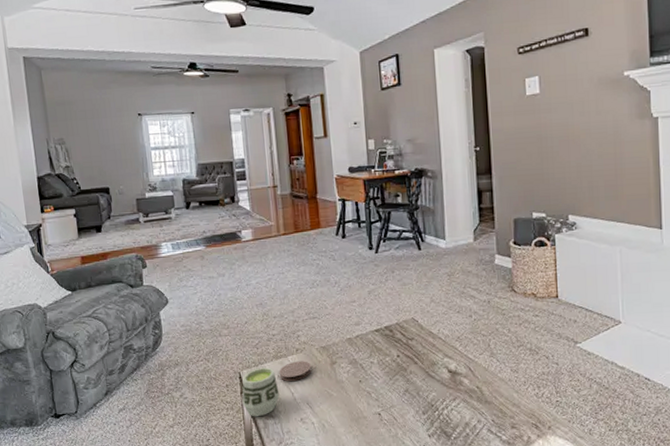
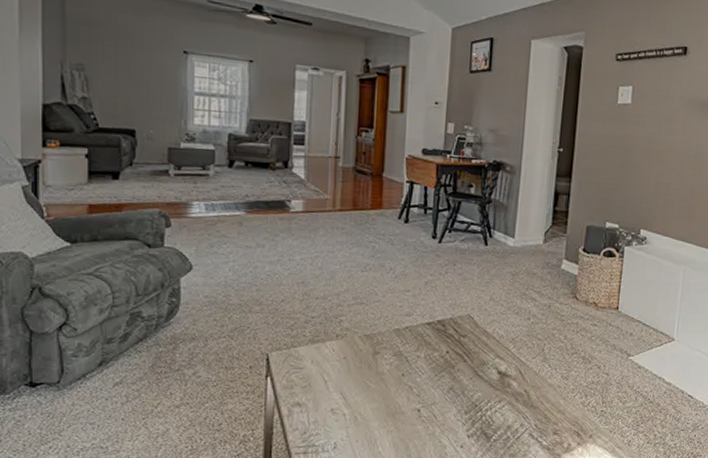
cup: present [241,367,280,417] -> none [266,351,311,404]
coaster: present [279,361,312,382] -> none [313,347,352,369]

